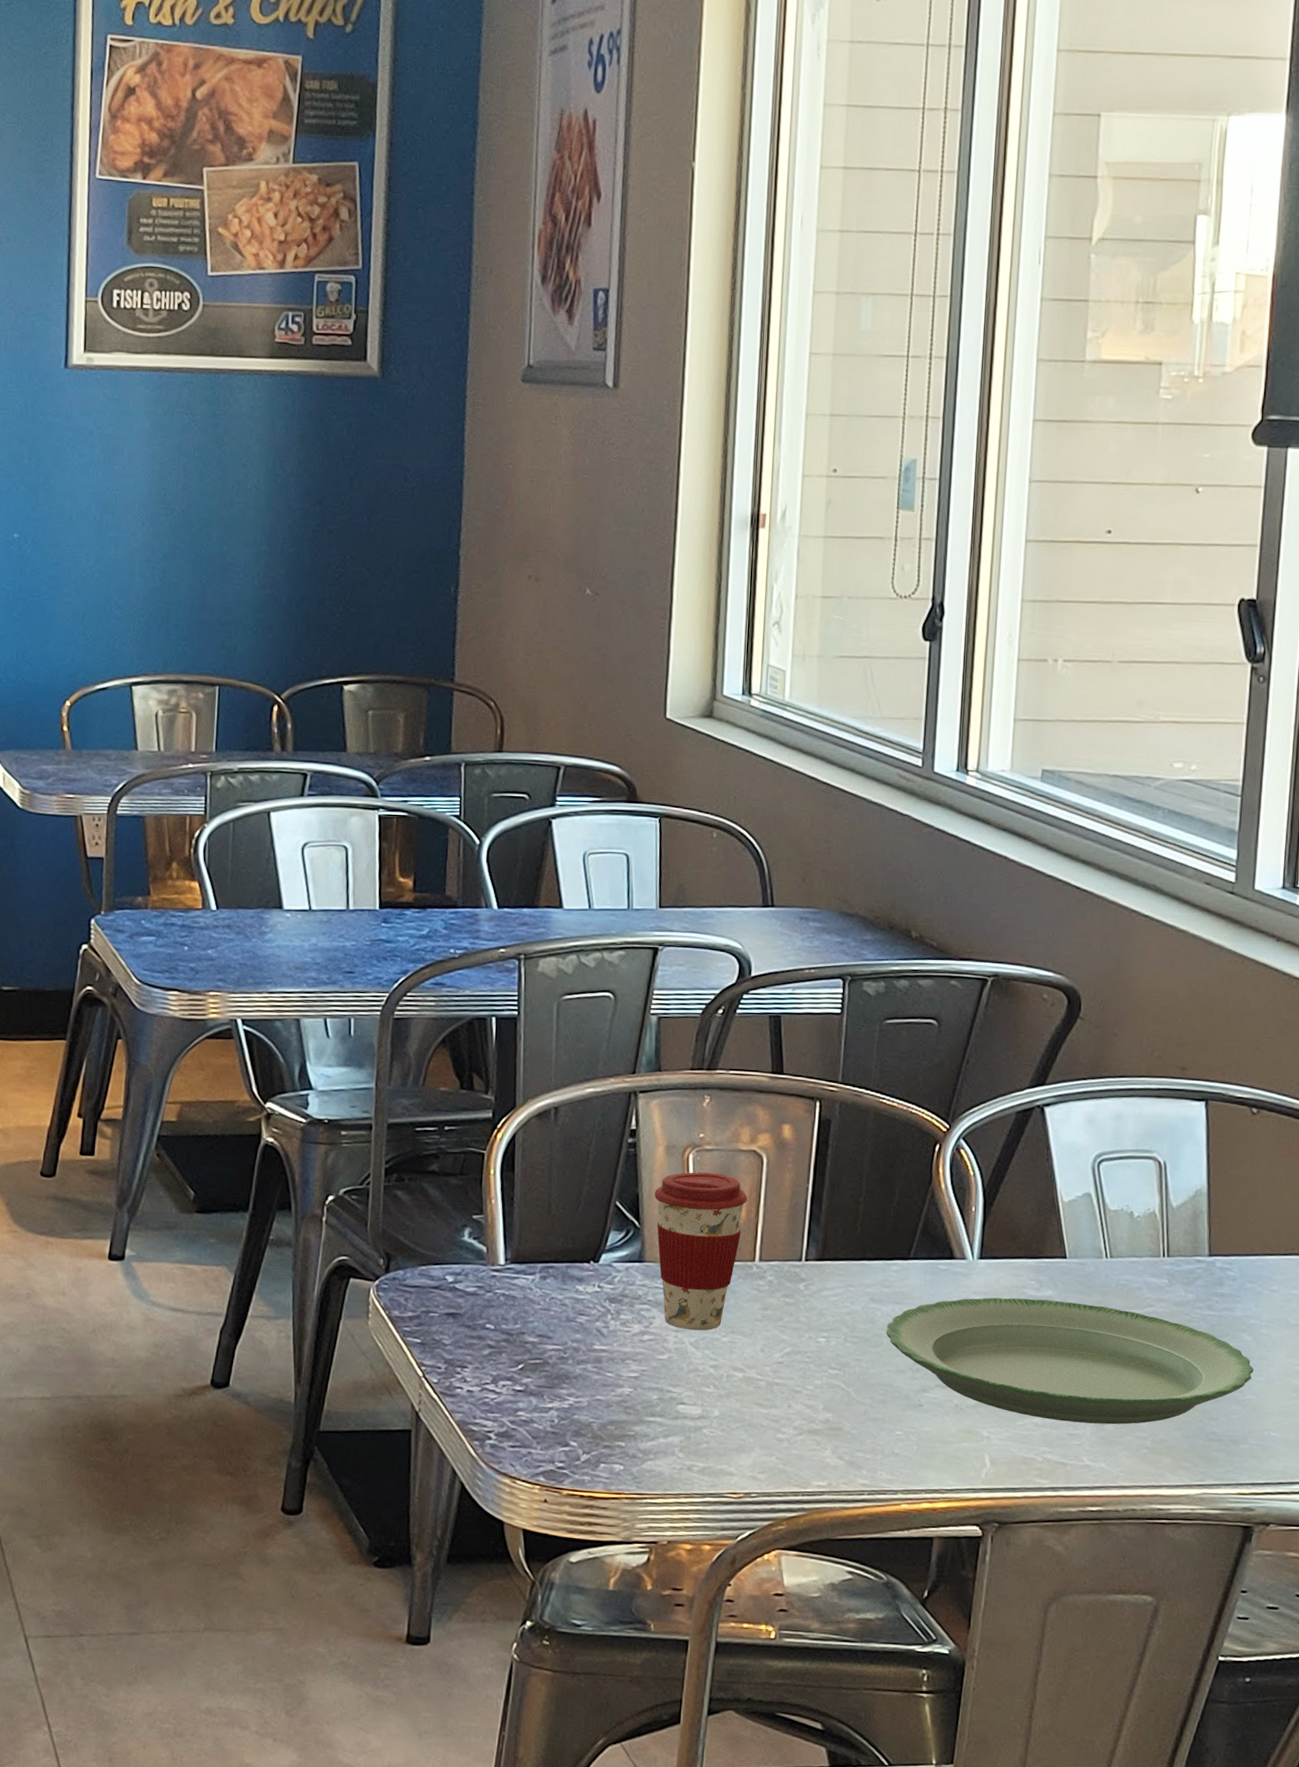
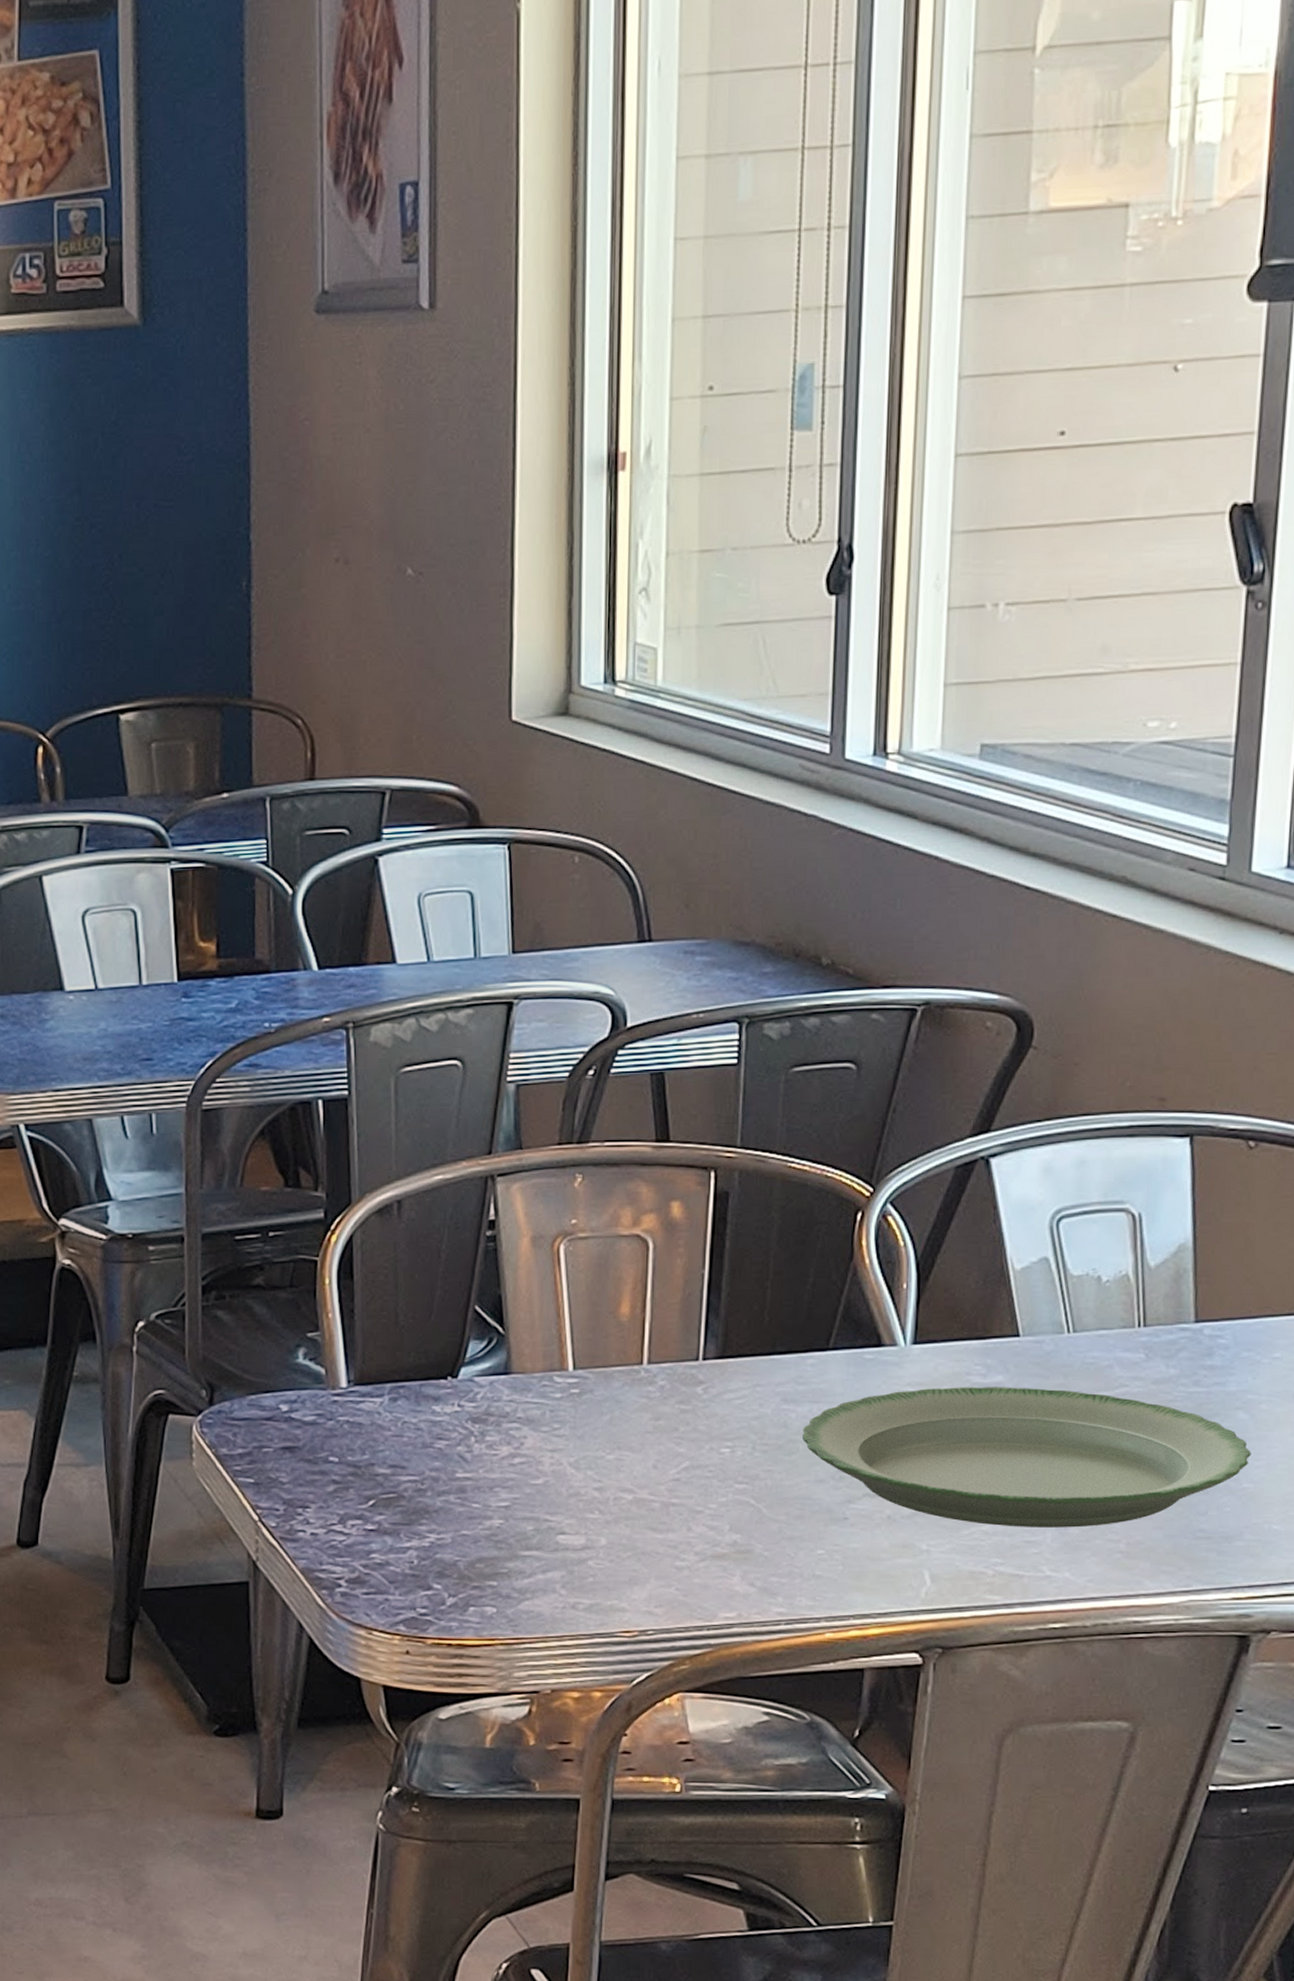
coffee cup: present [655,1172,747,1331] -> none [520,1265,631,1449]

